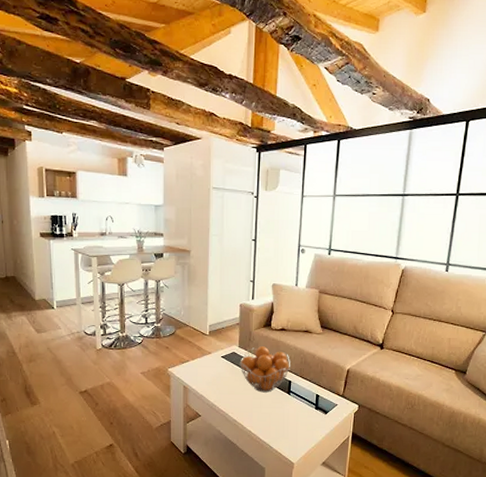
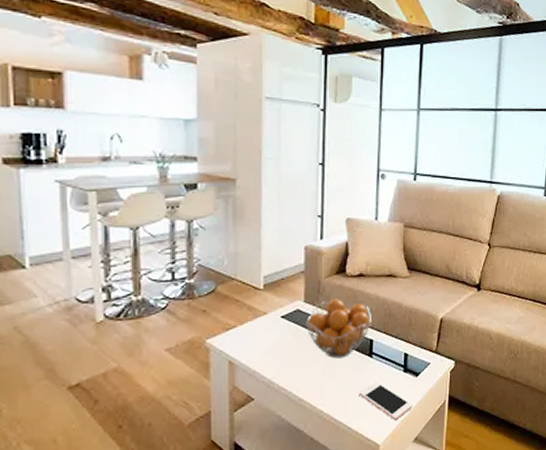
cell phone: none [279,414,322,446] -> present [359,381,412,421]

